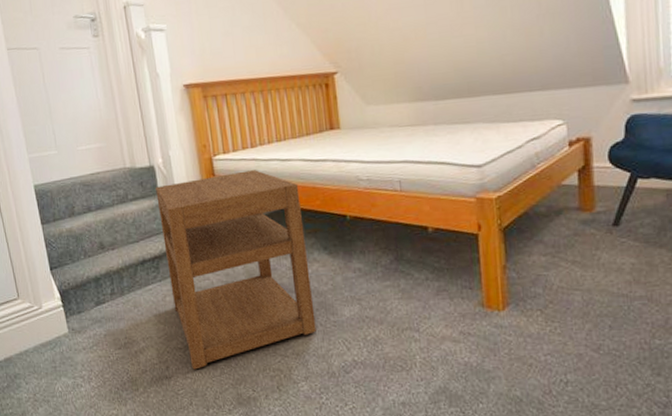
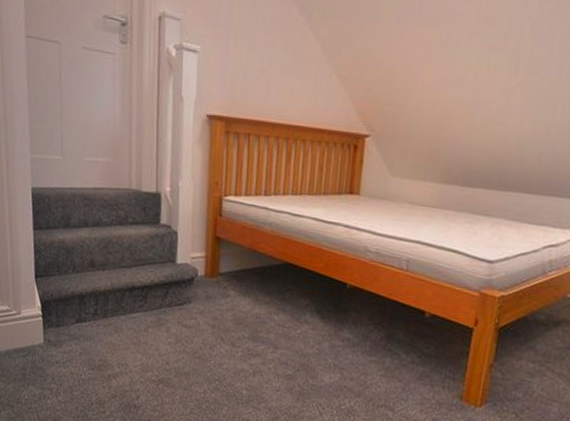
nightstand: present [155,170,316,370] -> none [155,215,305,405]

